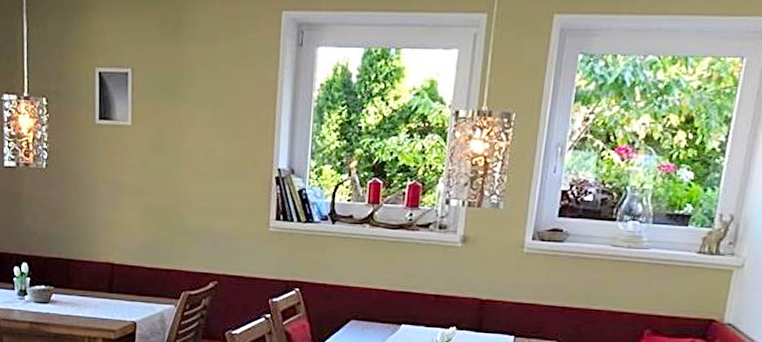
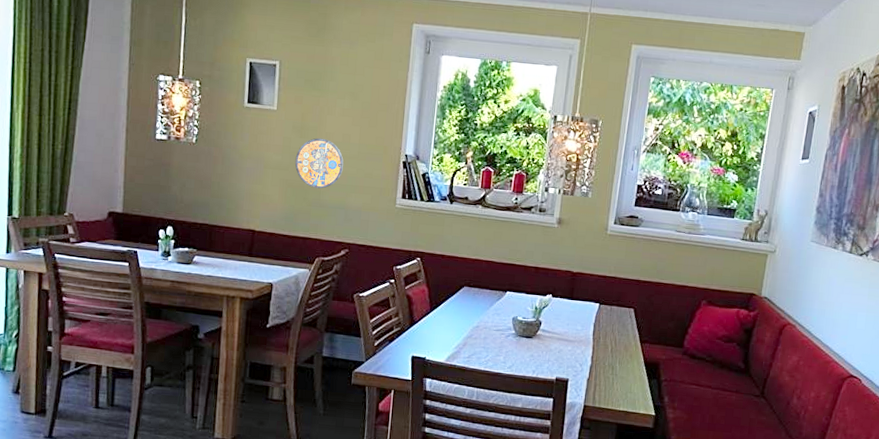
manhole cover: none [154,154,209,213] -> present [295,138,344,189]

